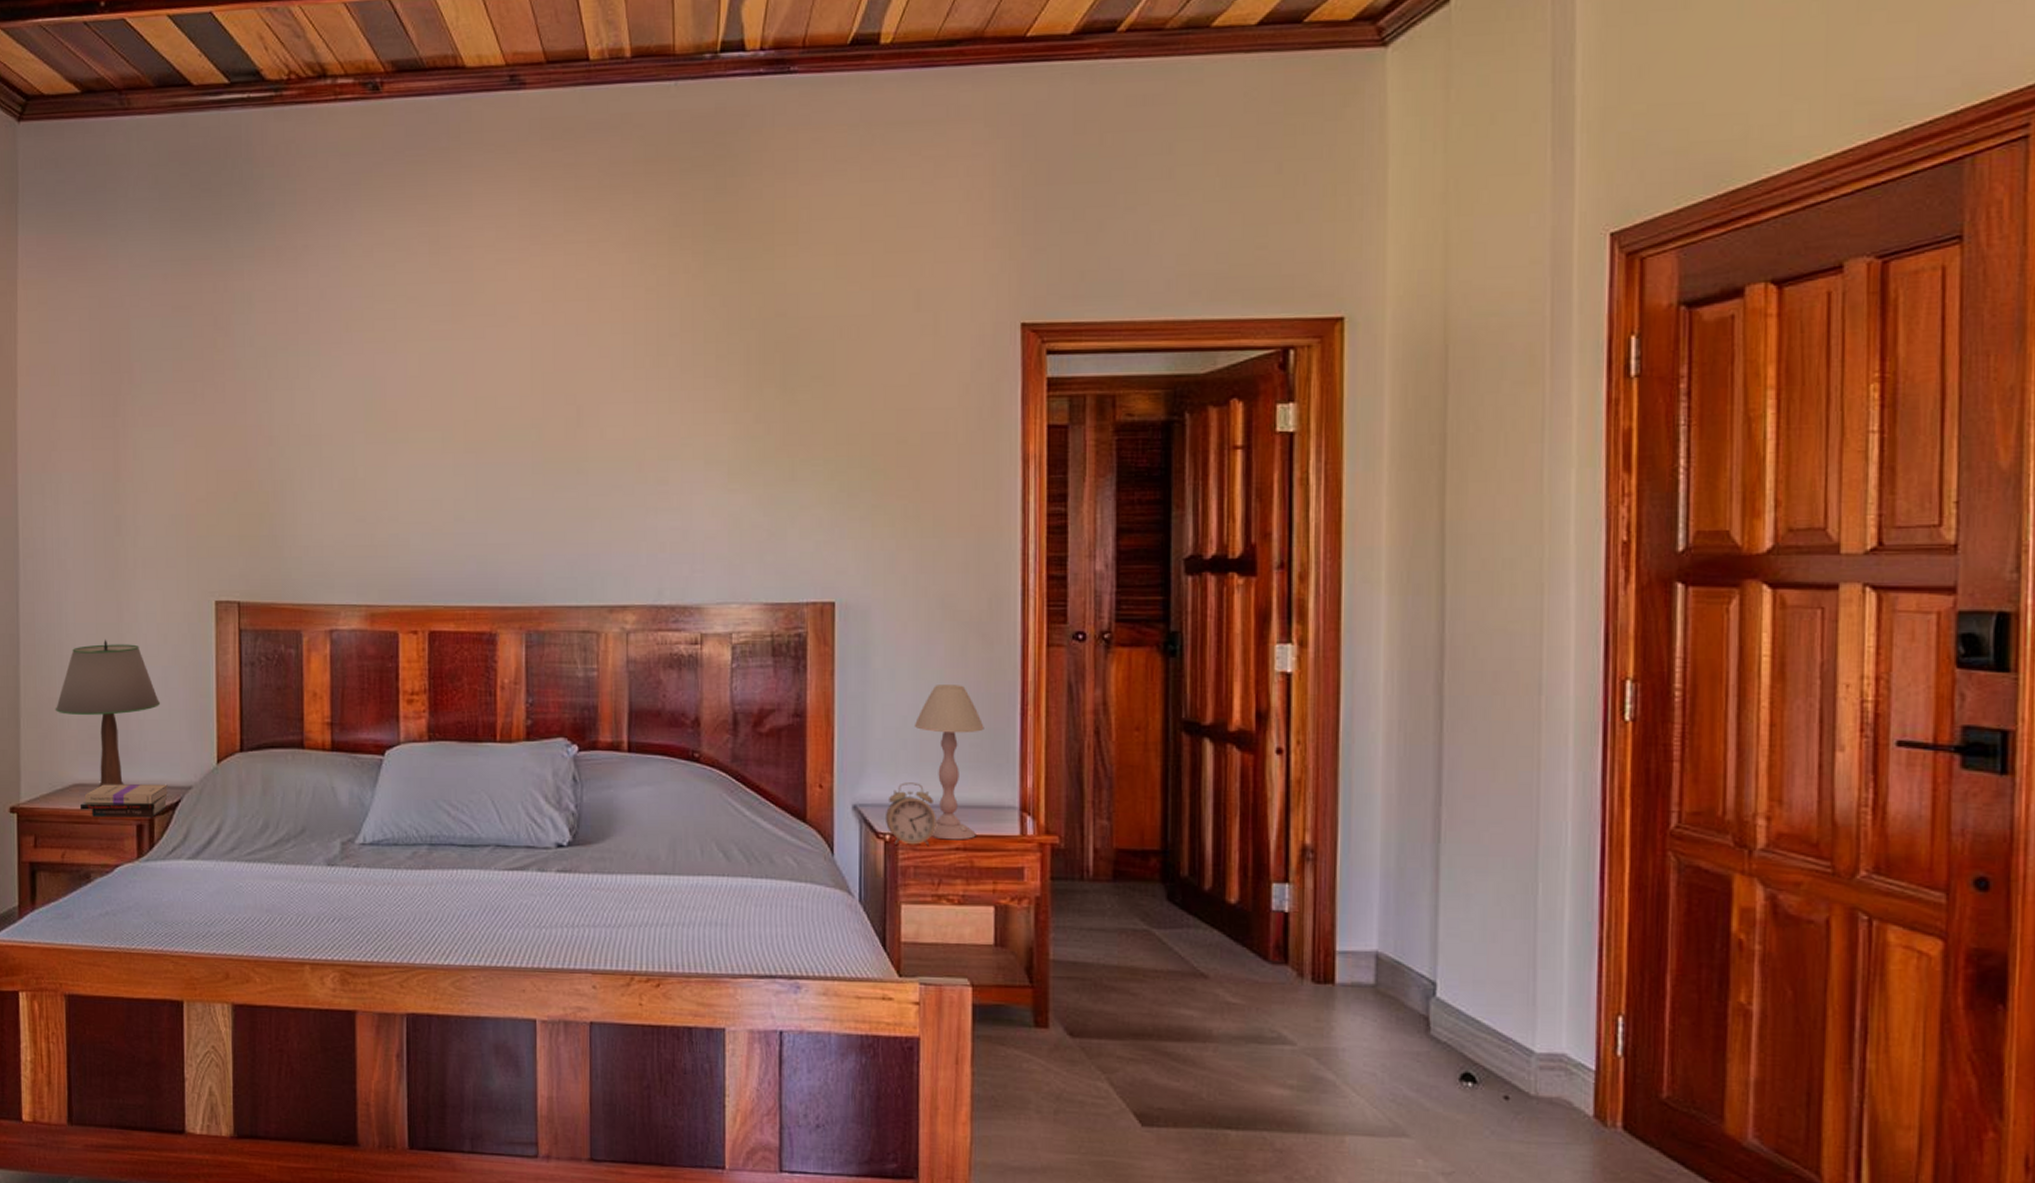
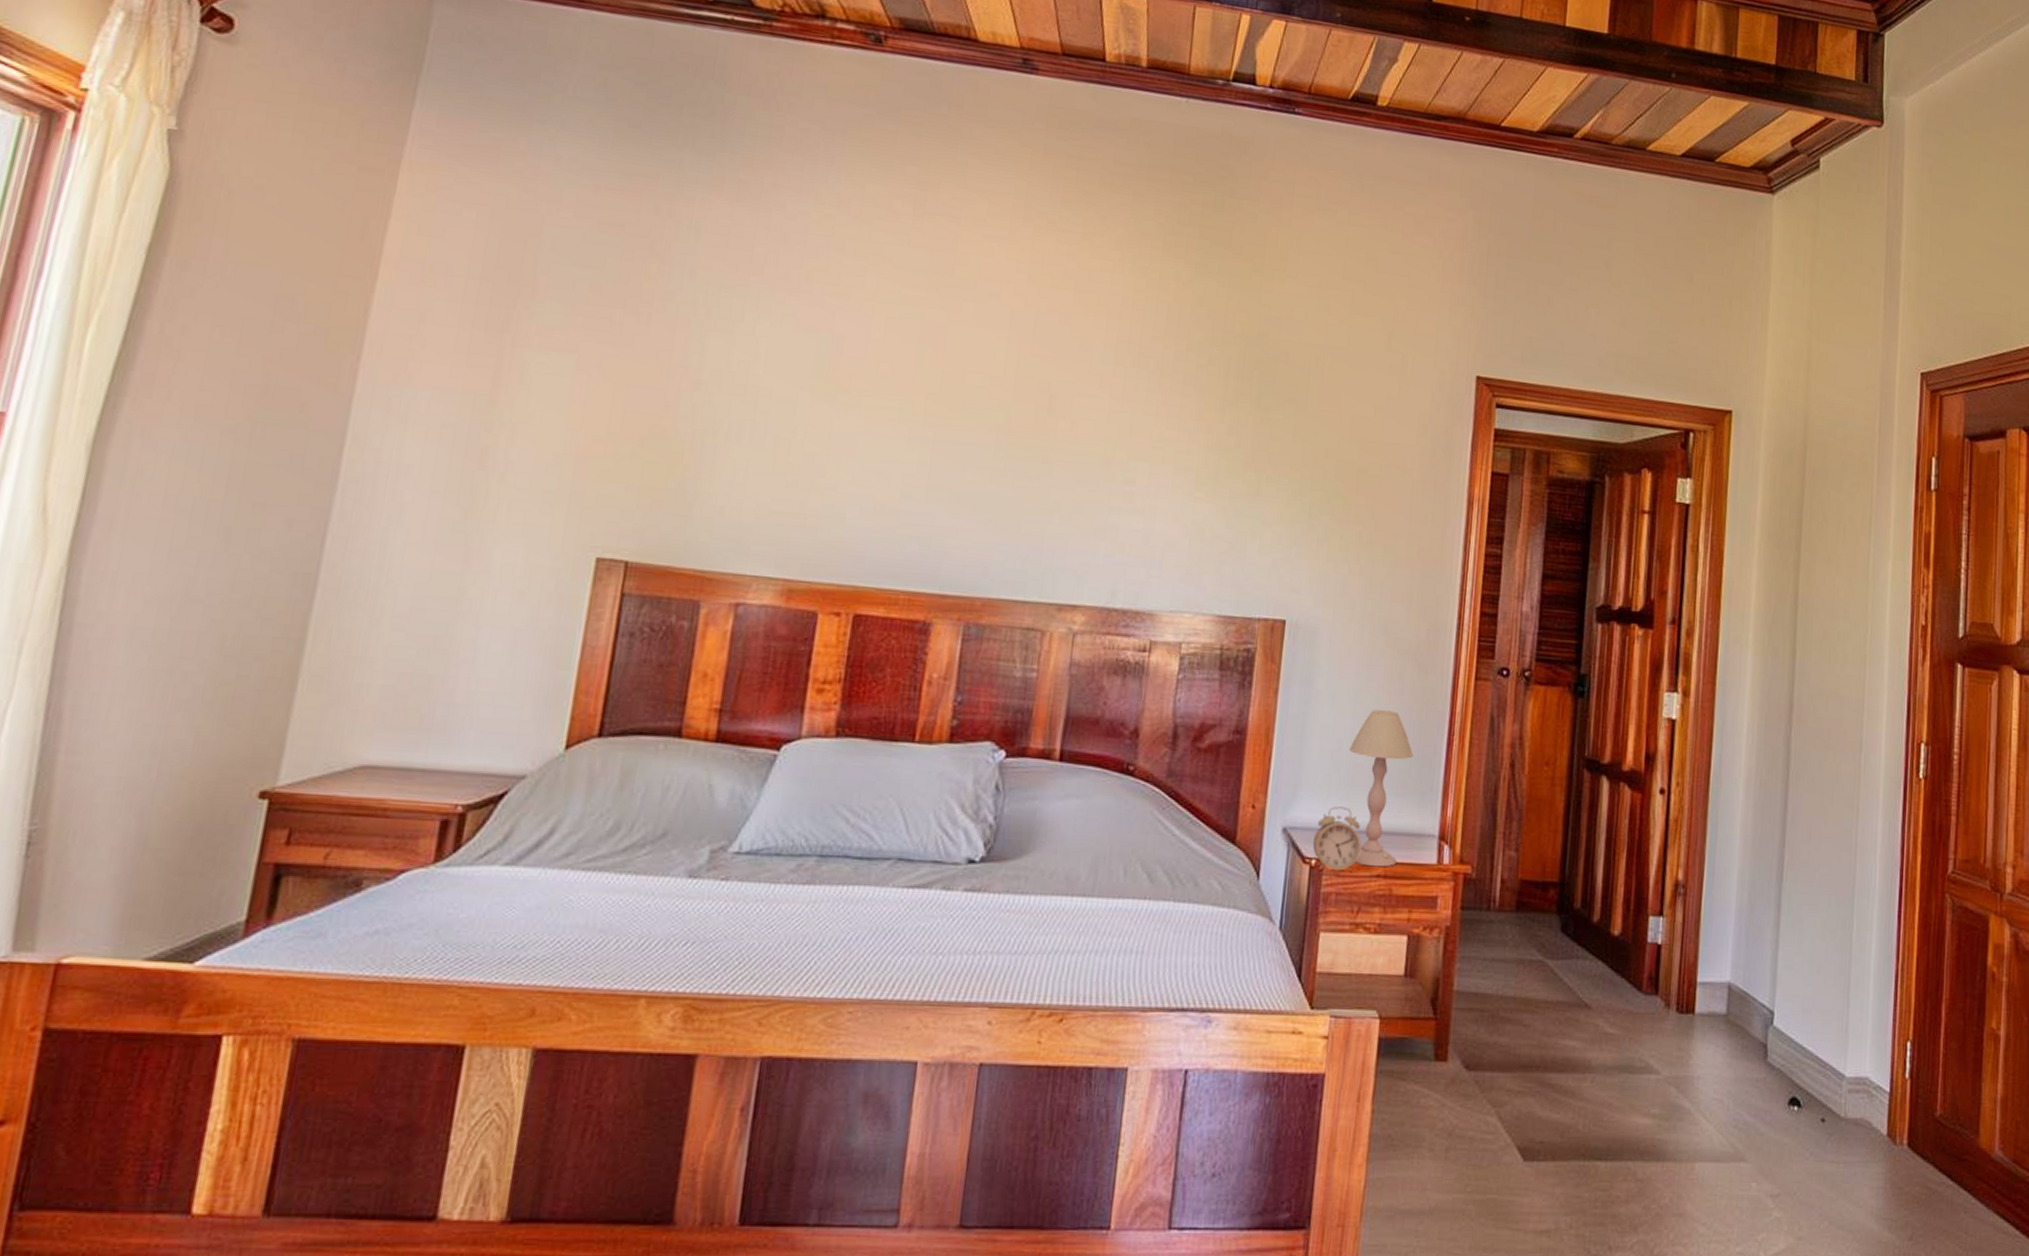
table lamp: present [55,639,161,788] -> none [351,590,503,772]
books: present [81,784,168,818] -> none [364,767,493,811]

